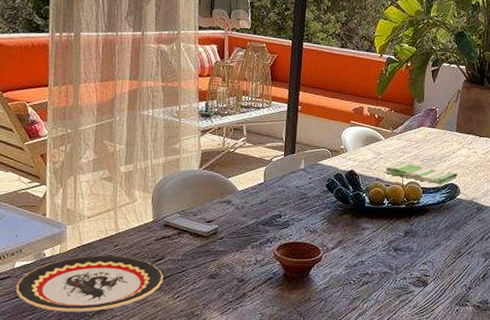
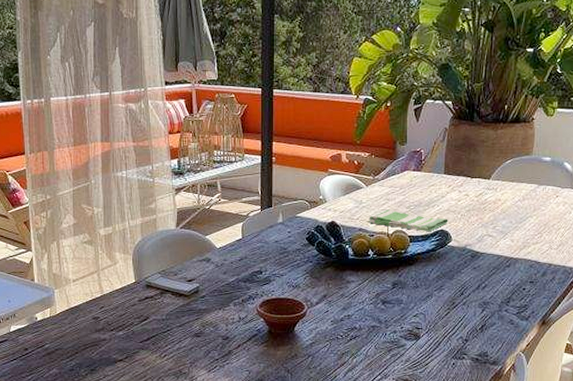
plate: present [15,255,164,312] -> none [13,317,150,373]

